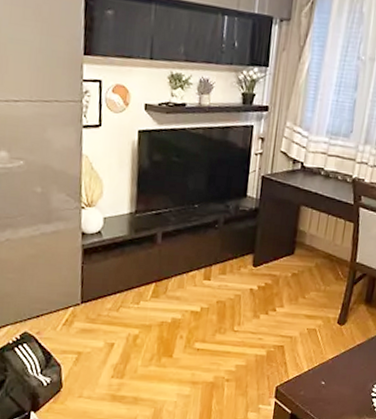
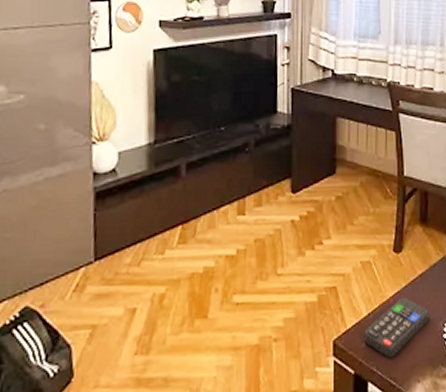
remote control: none [301,360,362,405] -> present [363,297,429,358]

